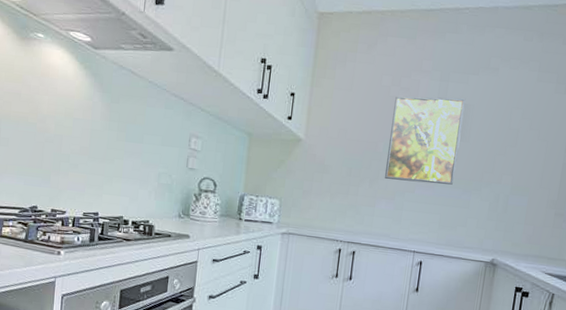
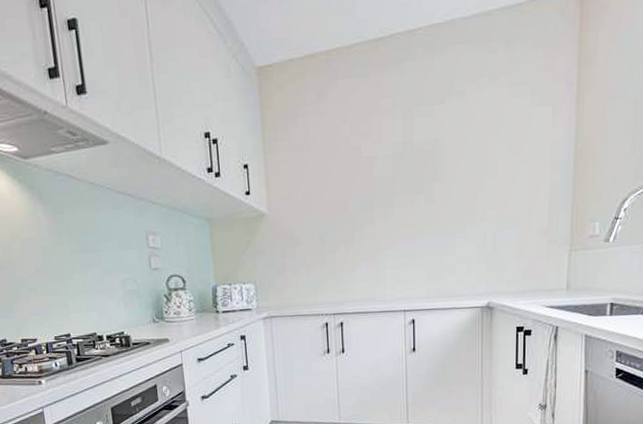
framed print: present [385,96,466,185] -> none [357,133,435,239]

